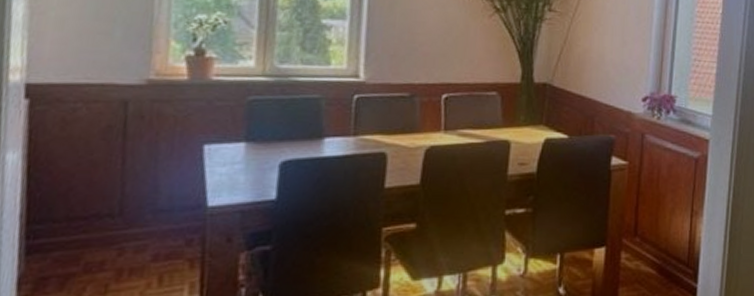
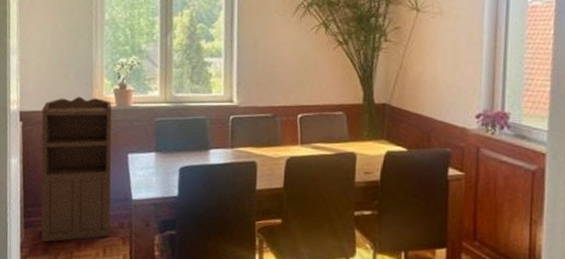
storage cabinet: none [54,64,182,274] -> present [40,96,112,243]

